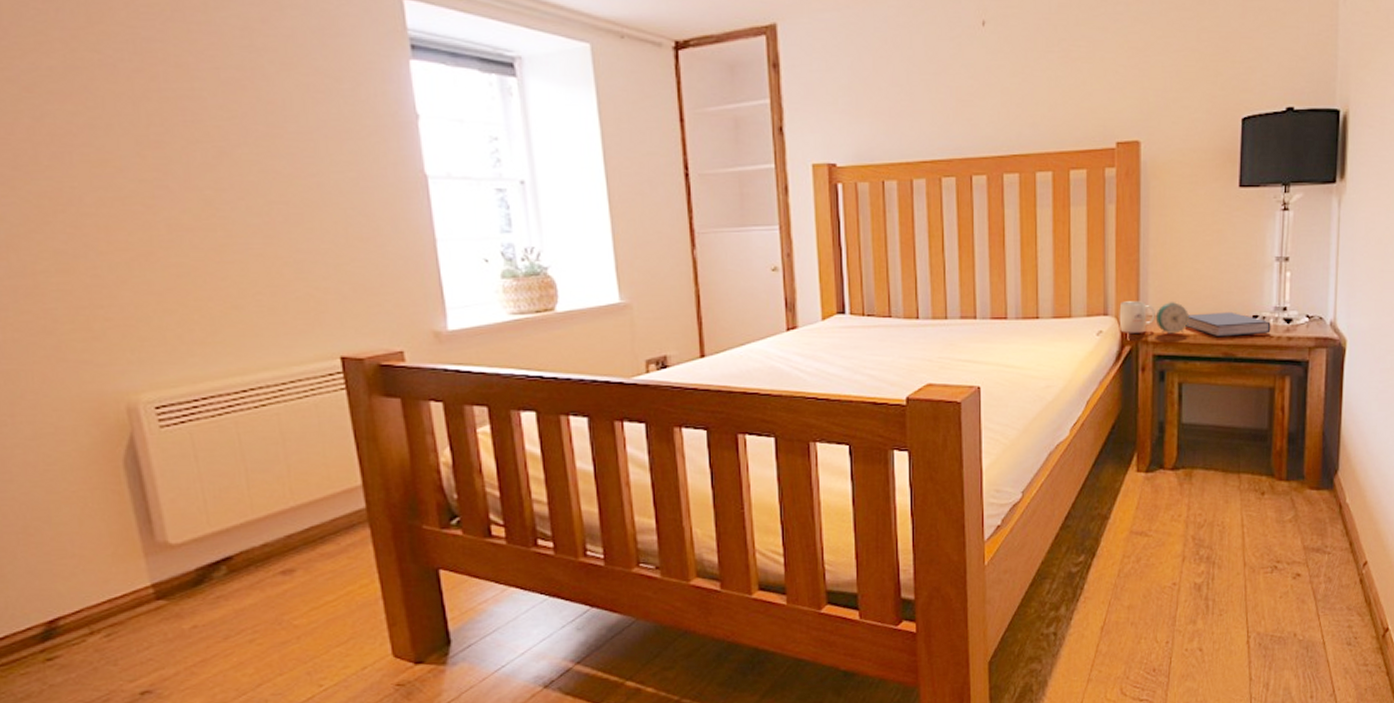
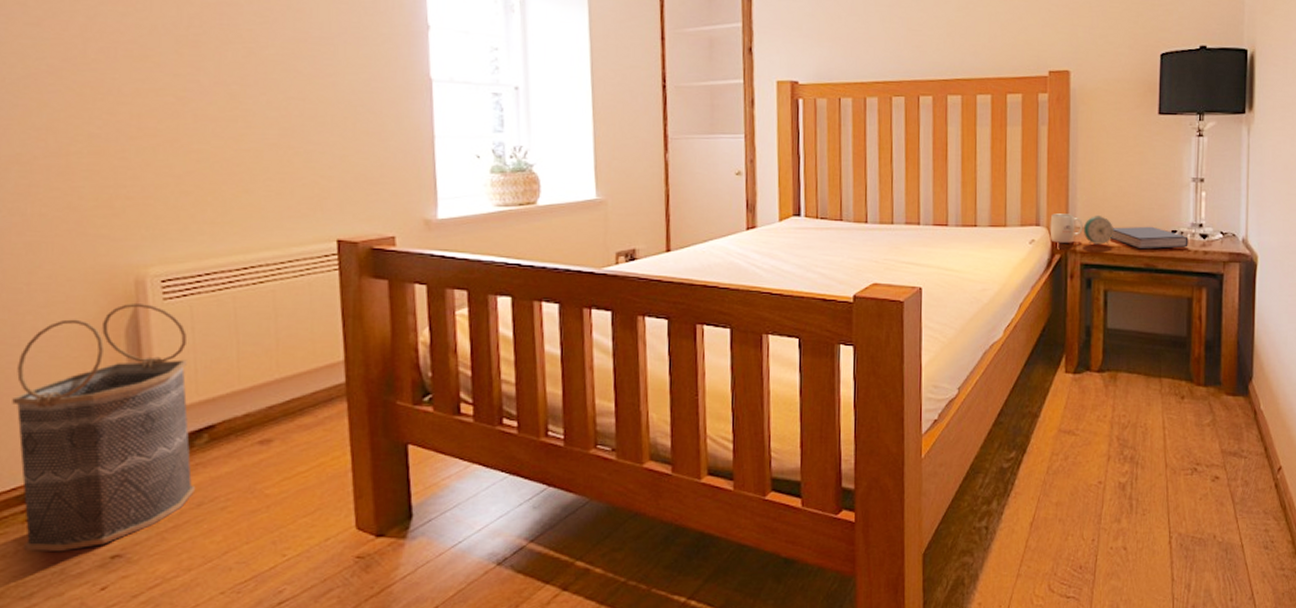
basket: none [13,432,219,690] -> present [12,304,195,552]

